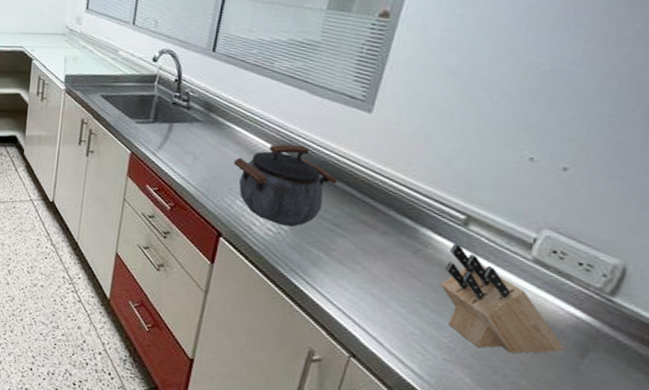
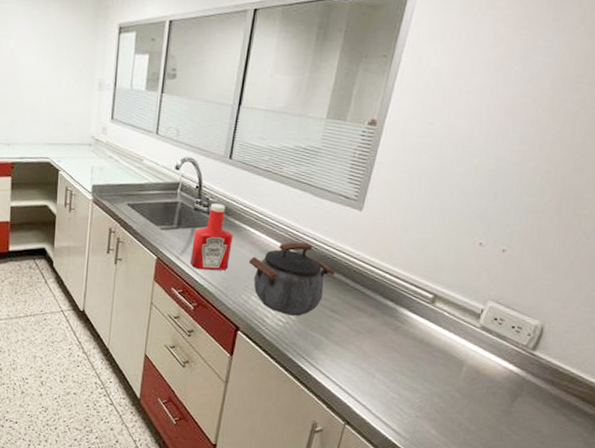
ketchup bottle: none [167,98,216,170] -> present [190,203,233,271]
knife block: present [441,242,565,354] -> none [414,318,501,405]

